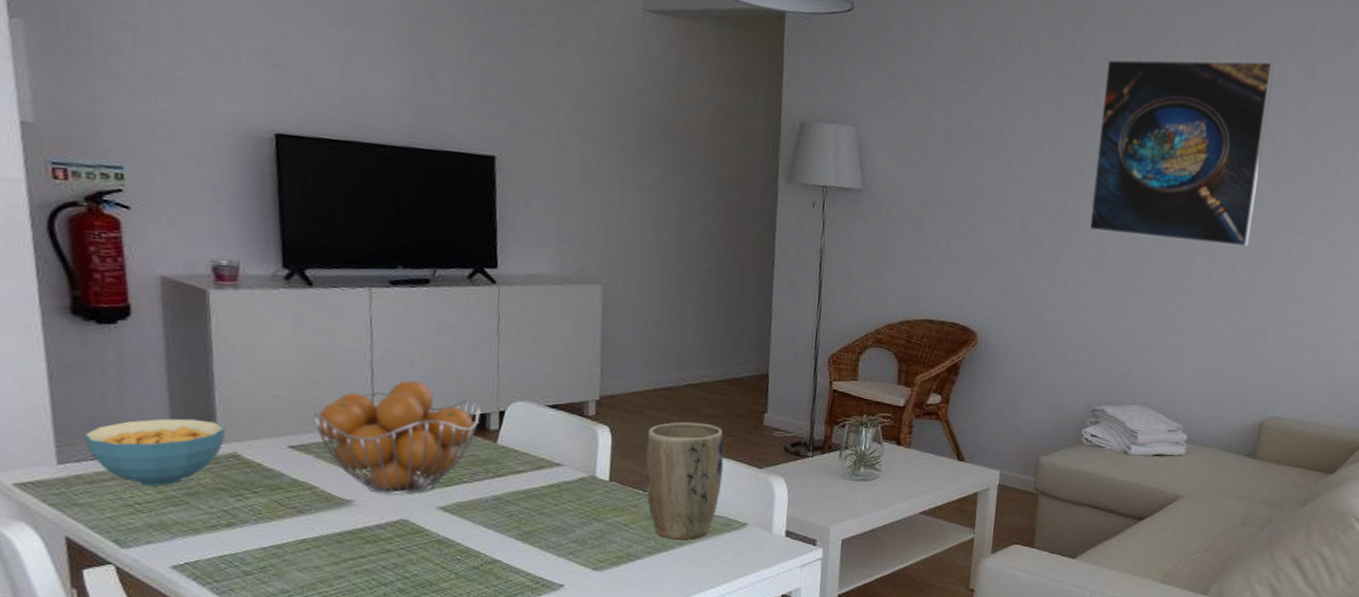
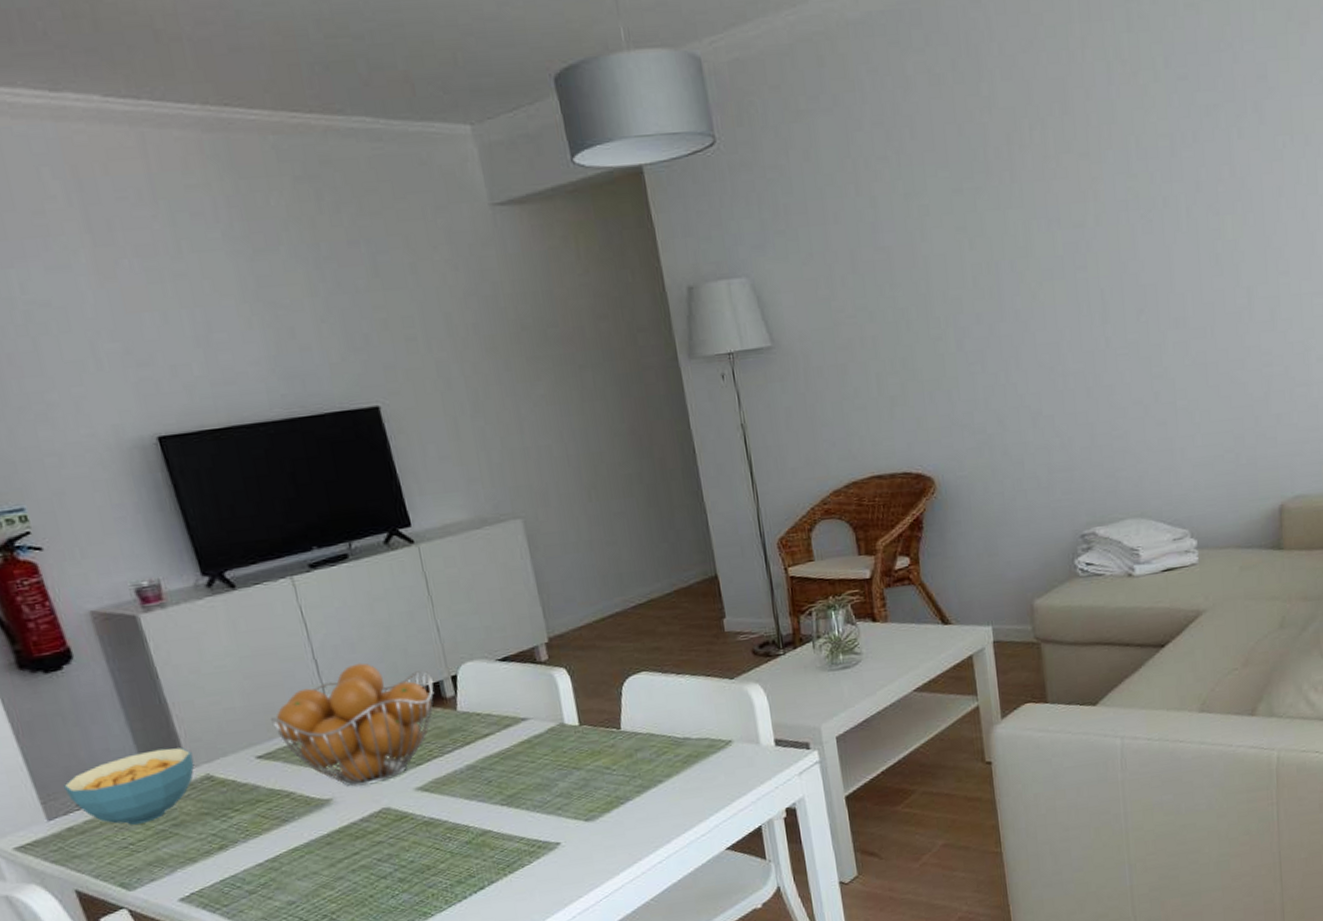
plant pot: present [645,422,725,540] -> none [606,643,697,773]
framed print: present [1089,59,1274,247] -> none [1017,75,1227,331]

